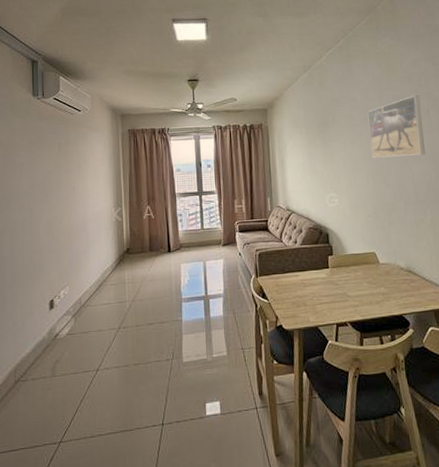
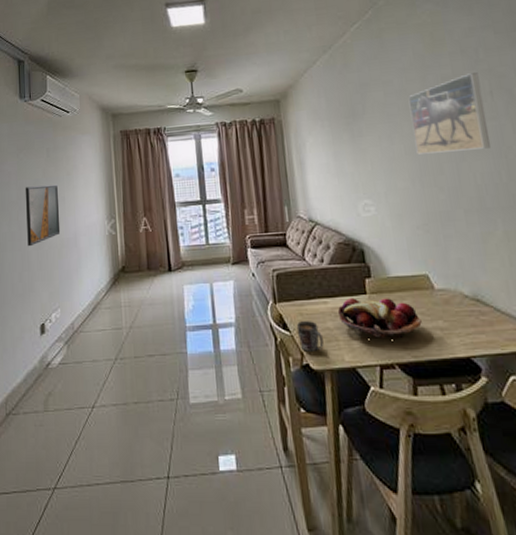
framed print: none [36,176,70,232] -> present [25,184,61,247]
mug: none [273,291,294,315] -> present [296,321,324,351]
fruit basket: none [306,271,369,303] -> present [337,298,422,339]

